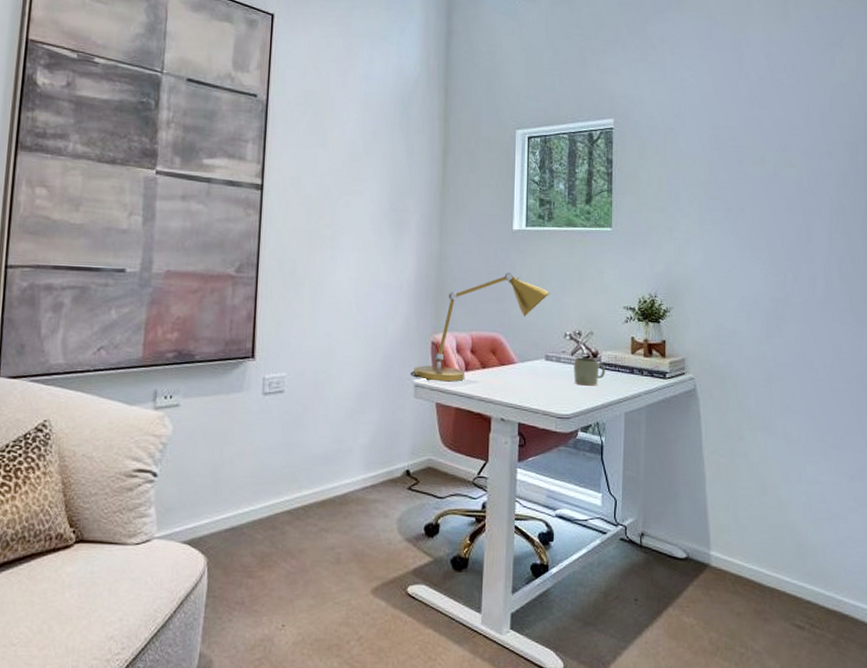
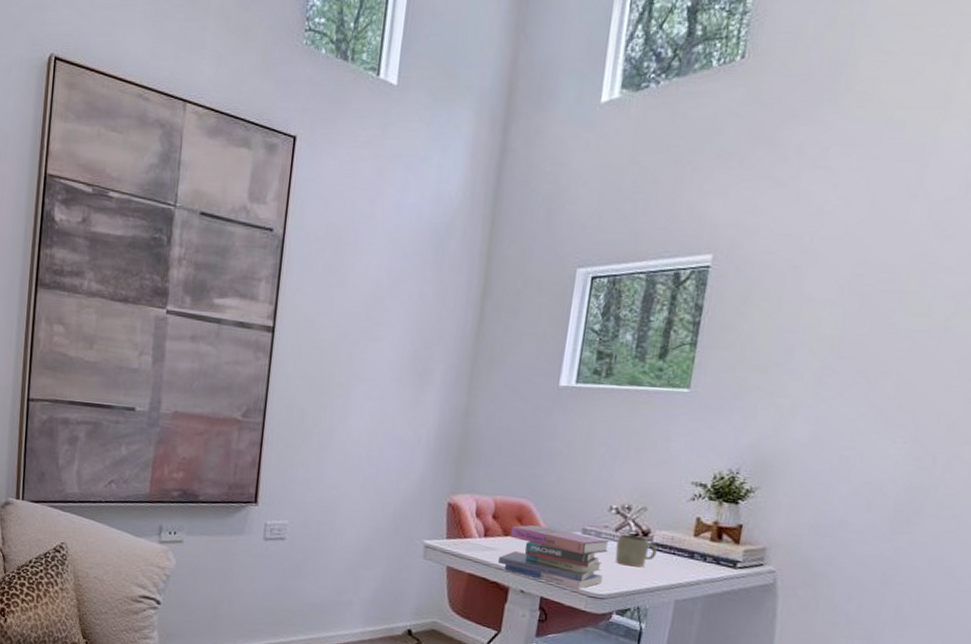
desk lamp: present [410,273,550,382] -> none [420,434,598,547]
books: none [480,355,568,412] -> present [498,524,609,589]

